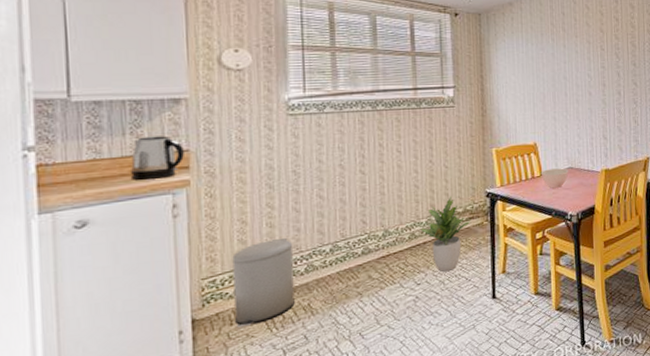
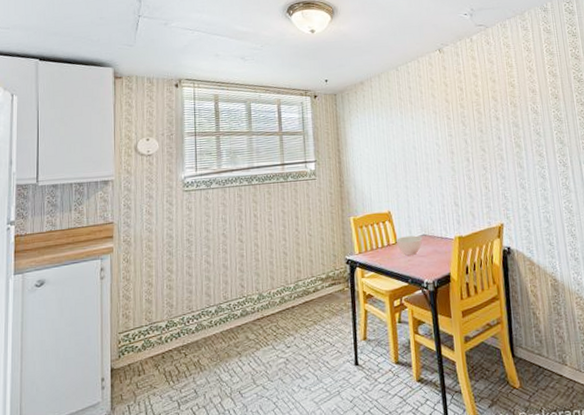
kettle: present [130,135,184,180] -> none [73,211,110,248]
pedal bin: present [232,238,295,328] -> none [141,299,187,379]
potted plant: present [421,196,470,273] -> none [290,263,333,337]

